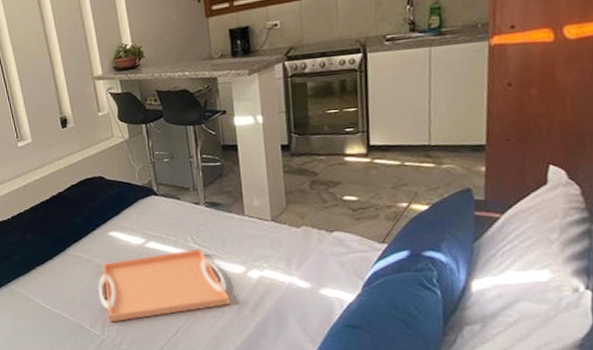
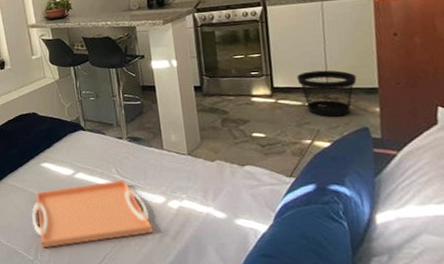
wastebasket: none [396,125,463,178] -> present [296,70,357,117]

